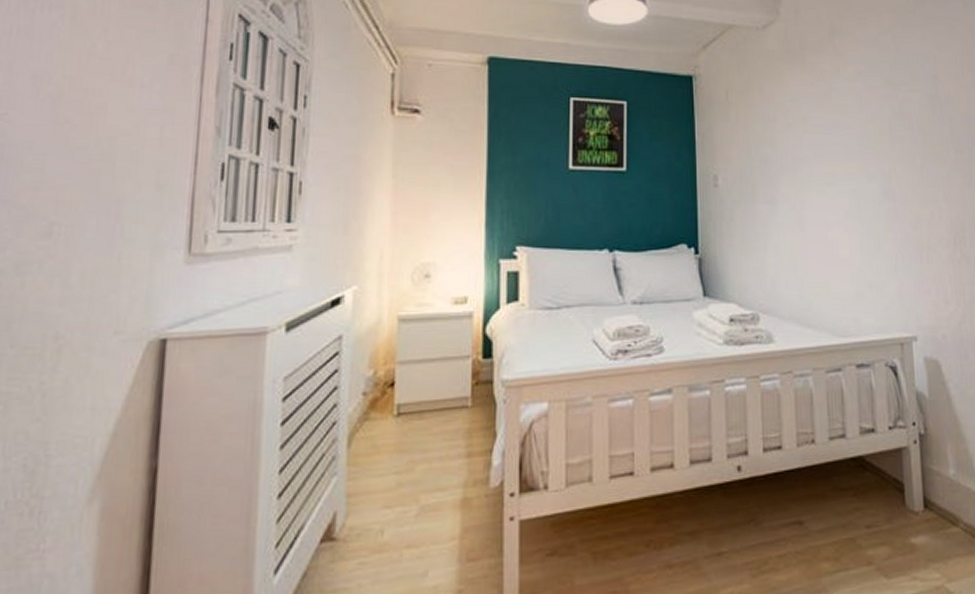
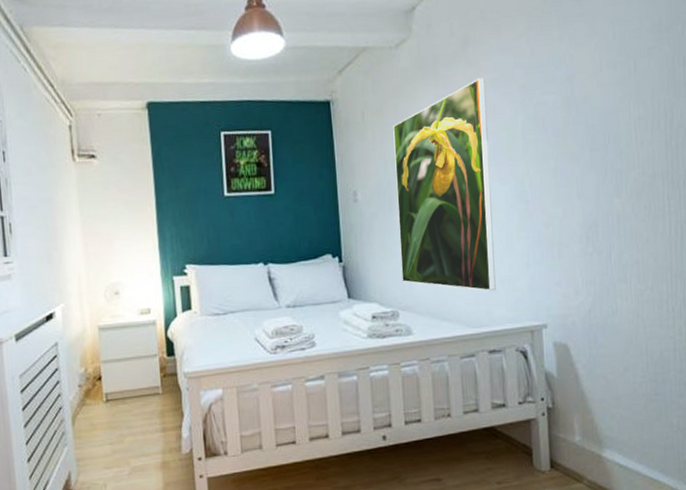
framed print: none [758,68,864,296] -> present [393,78,496,291]

